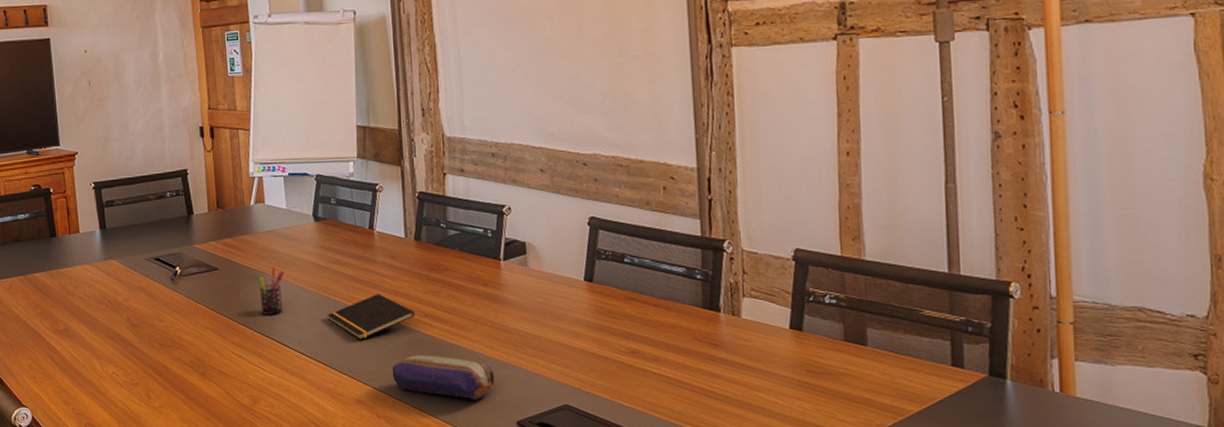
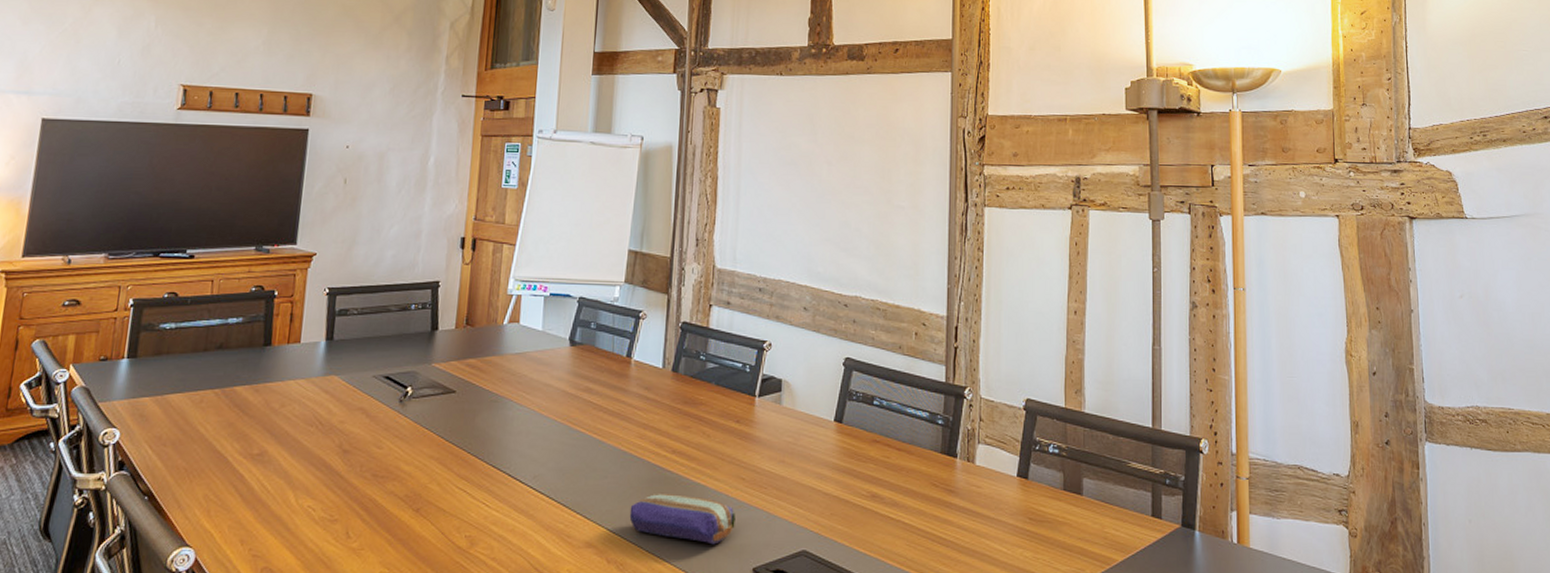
pen holder: present [255,266,284,315] -> none [495,391,529,445]
notepad: present [327,294,415,340] -> none [569,426,662,476]

